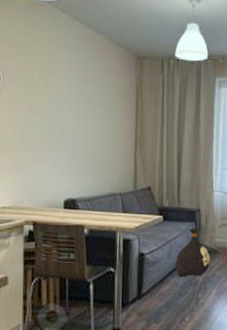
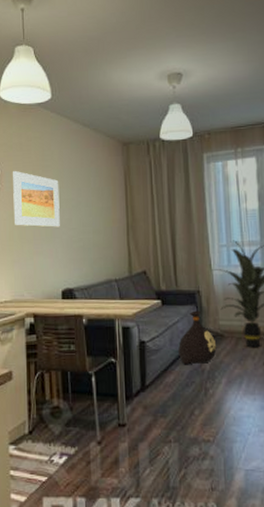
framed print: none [16,72,67,136] -> present [13,171,60,227]

